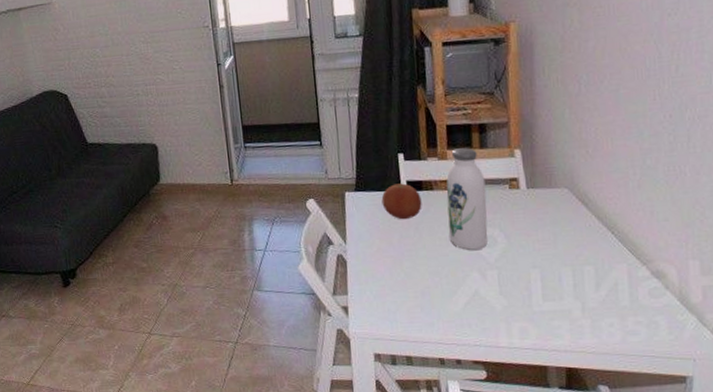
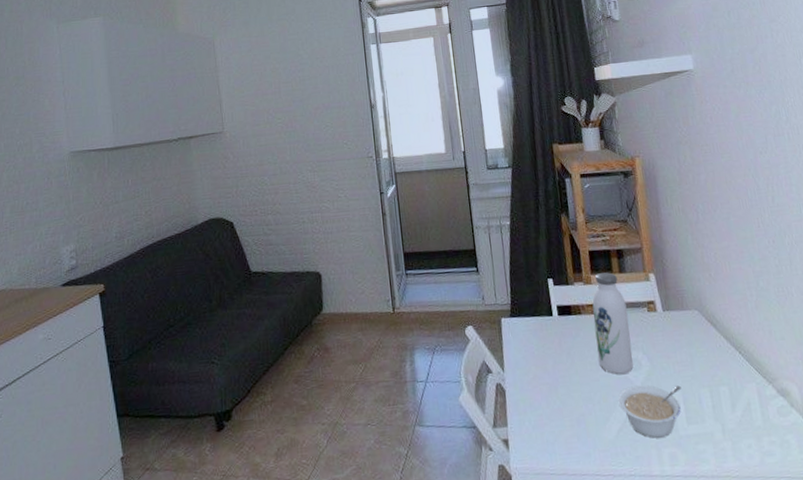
fruit: present [381,183,422,220] -> none [535,308,573,345]
legume: none [467,261,540,312] -> present [618,385,681,438]

